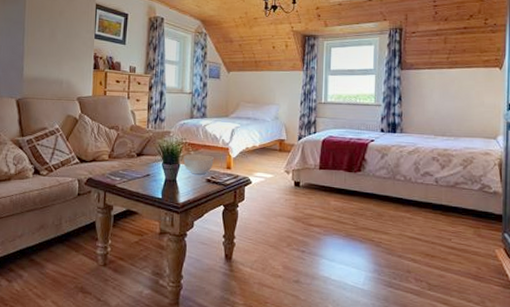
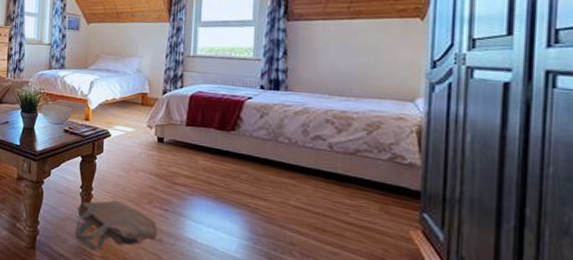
tote bag: none [219,246,296,299] -> present [75,199,158,251]

